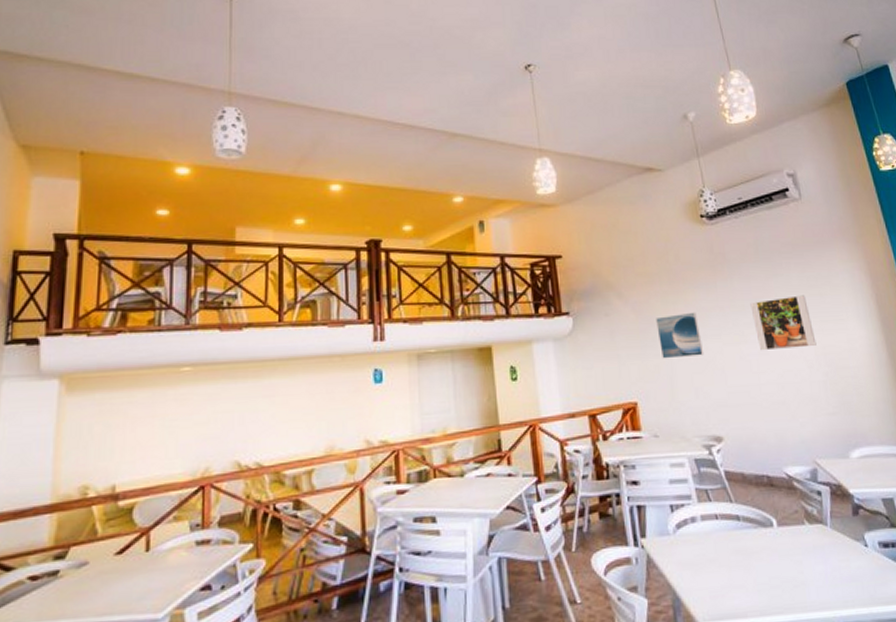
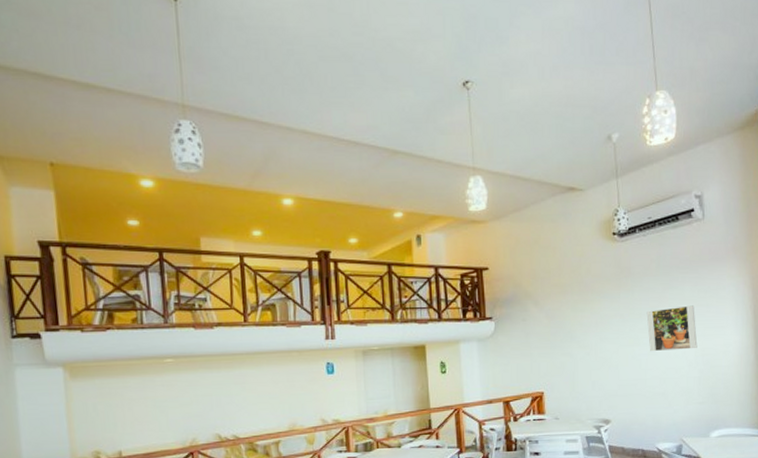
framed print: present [656,312,704,359] -> none [565,318,603,358]

